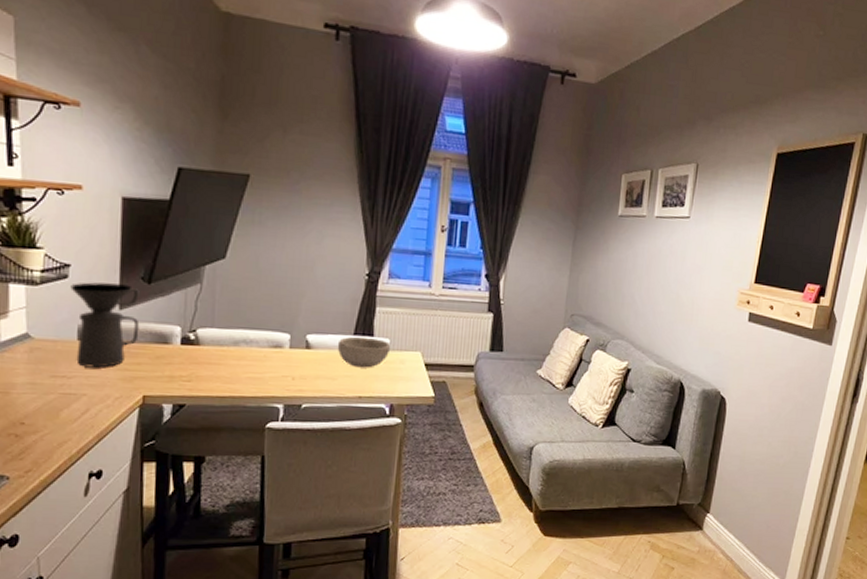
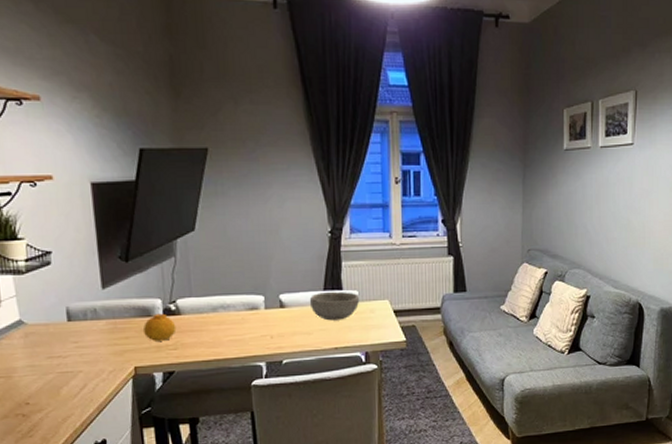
coffee maker: present [70,282,140,368] -> none [54,265,124,346]
fruit: none [158,341,193,371] -> present [143,313,177,341]

